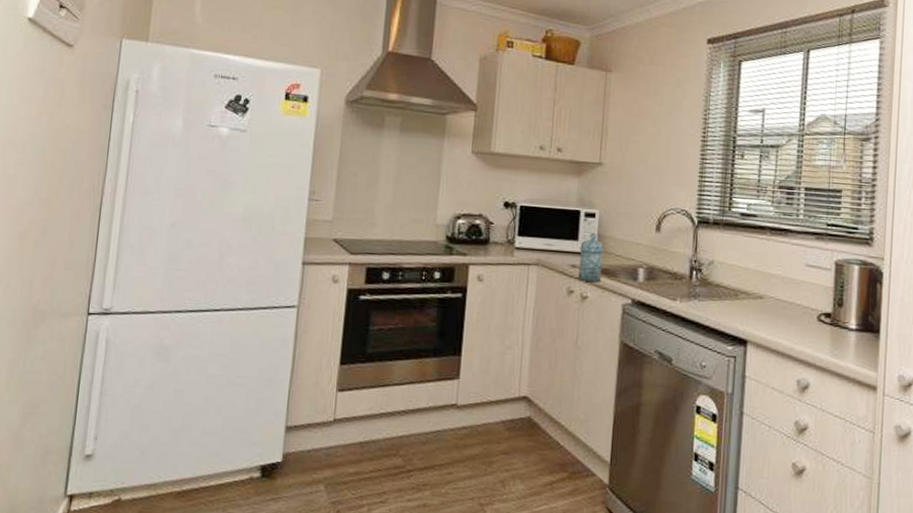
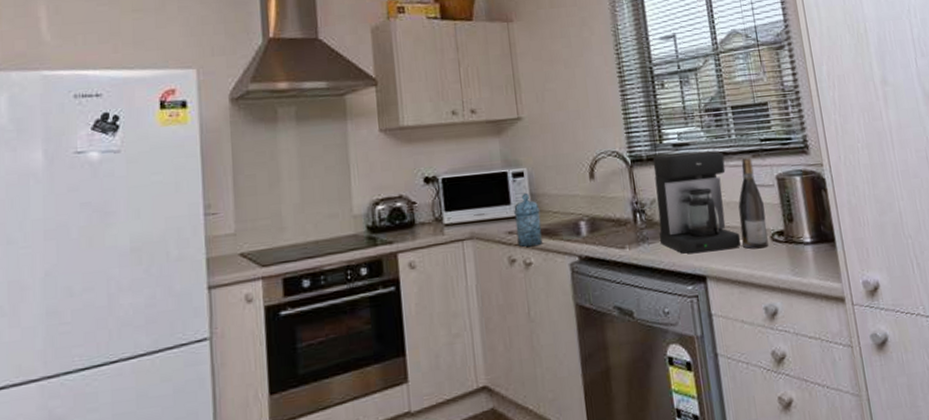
coffee maker: none [711,221,788,320] -> present [653,151,741,254]
wine bottle: none [789,238,818,326] -> present [738,157,769,249]

